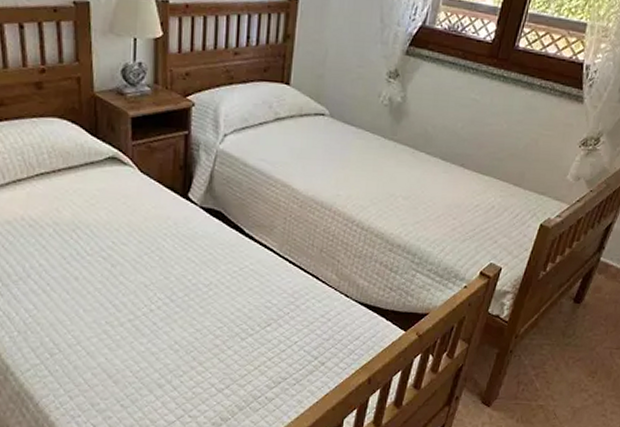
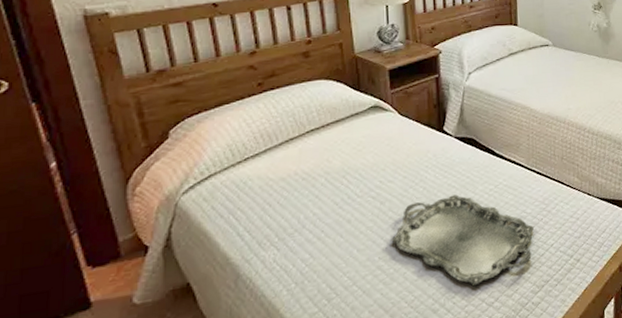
serving tray: none [120,270,278,368] -> present [391,194,534,285]

